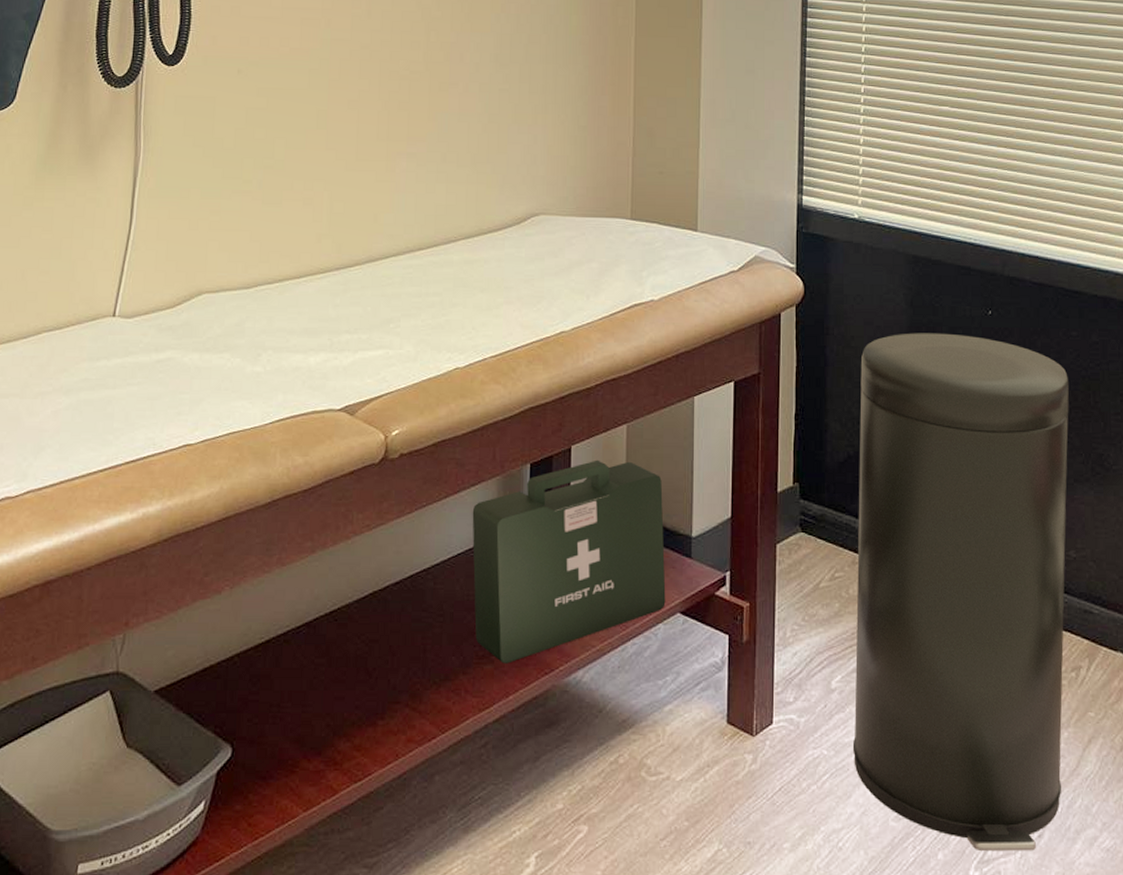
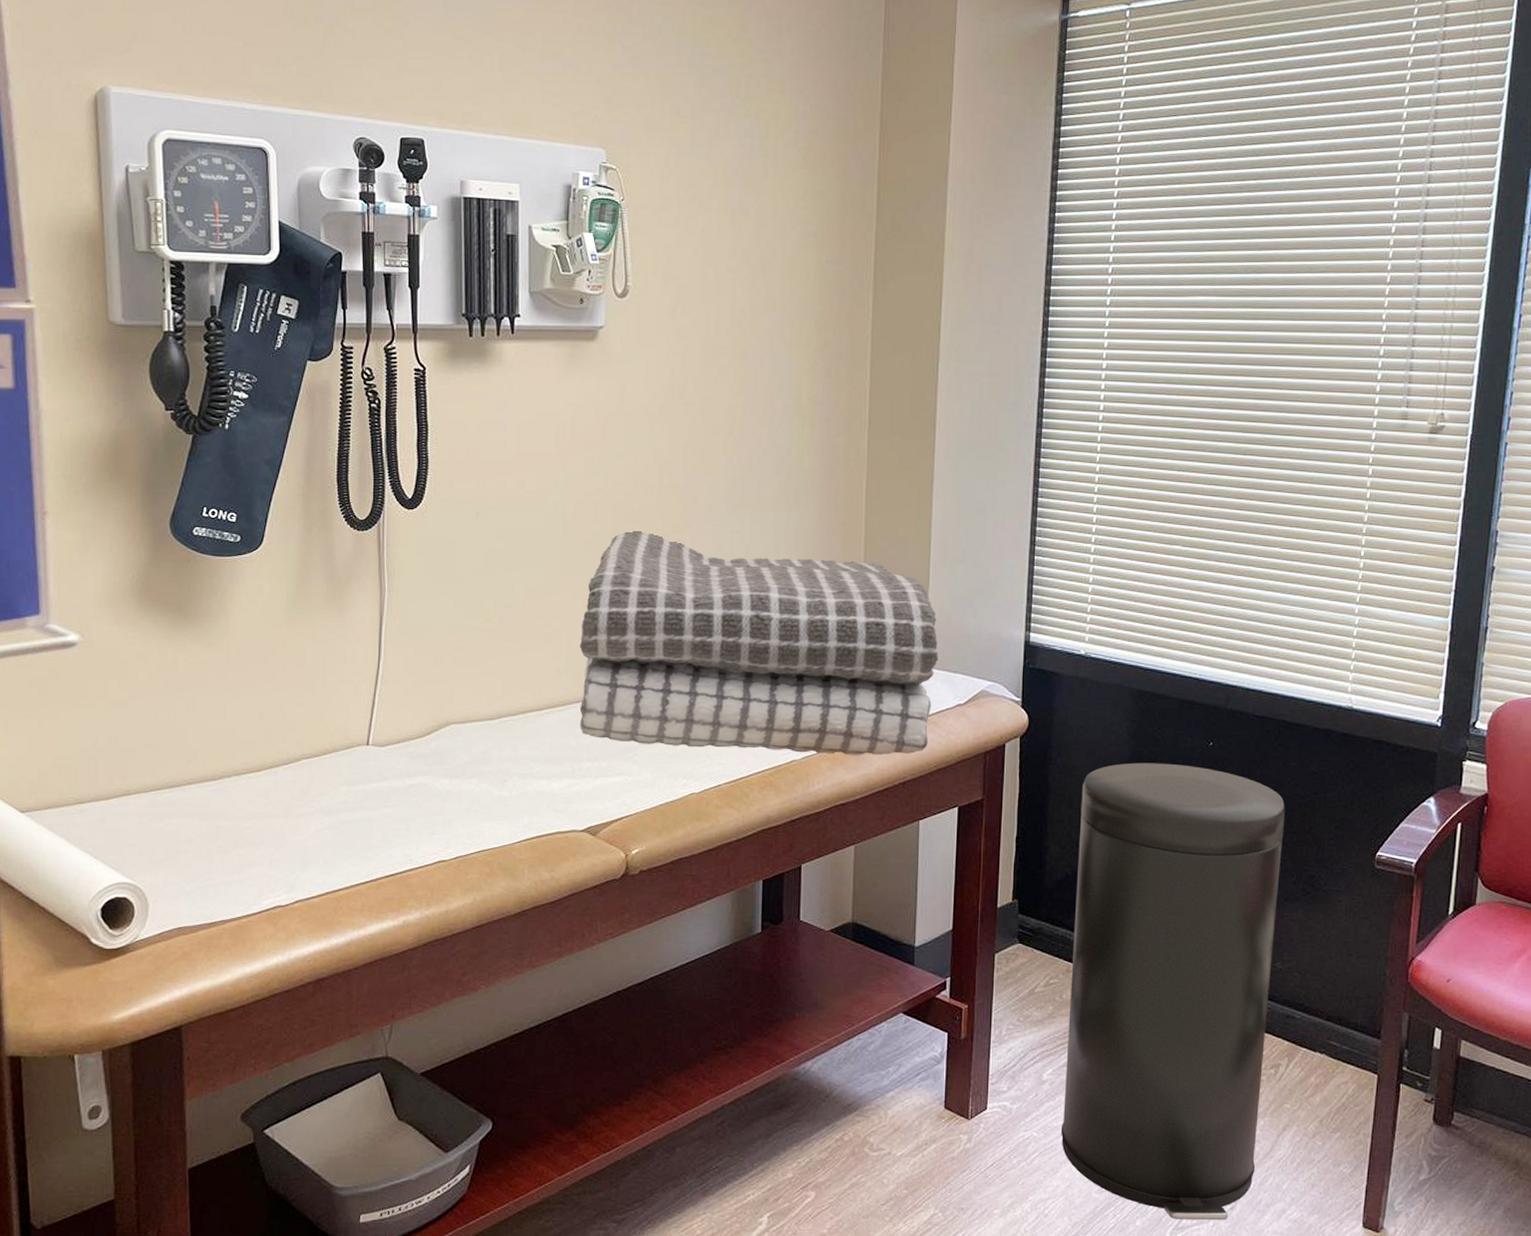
towel: none [340,89,710,326] -> present [579,531,938,755]
first-aid kit: present [472,459,666,664] -> none [708,877,890,1055]

